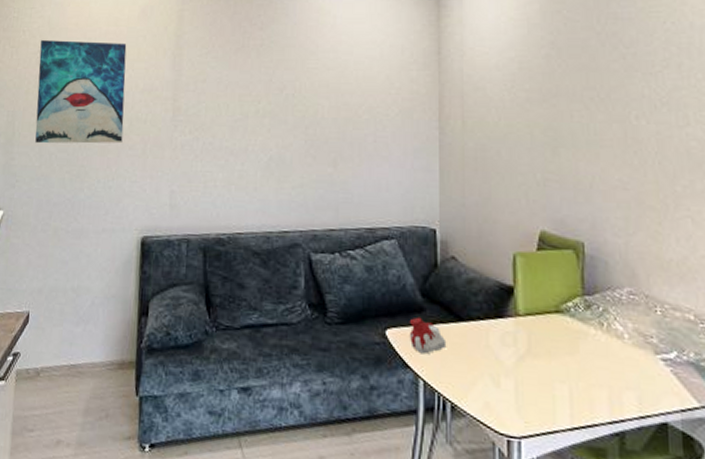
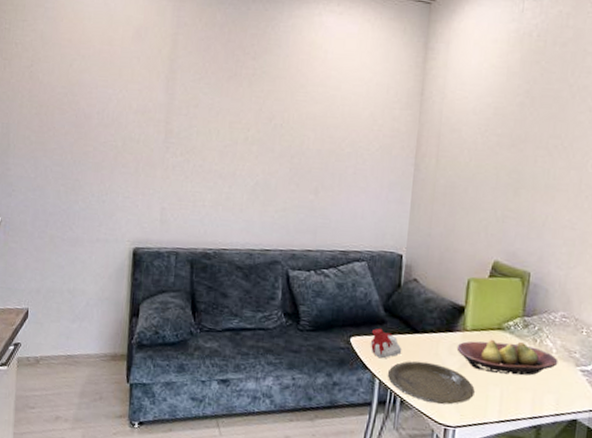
wall art: present [35,39,127,144] -> none [30,53,121,161]
plate: none [432,355,538,410] -> present [387,361,475,405]
fruit bowl: none [510,324,633,369] -> present [456,339,558,376]

